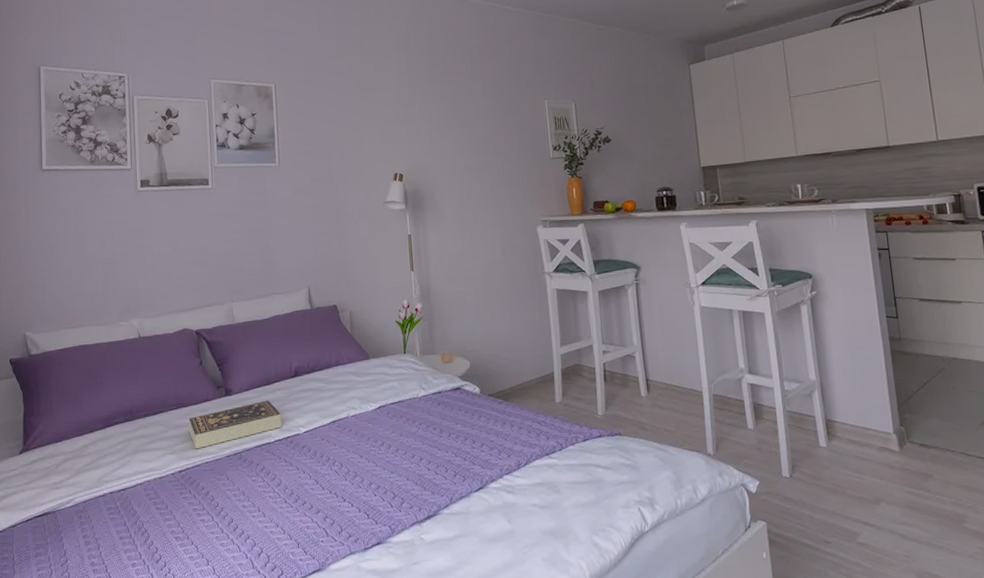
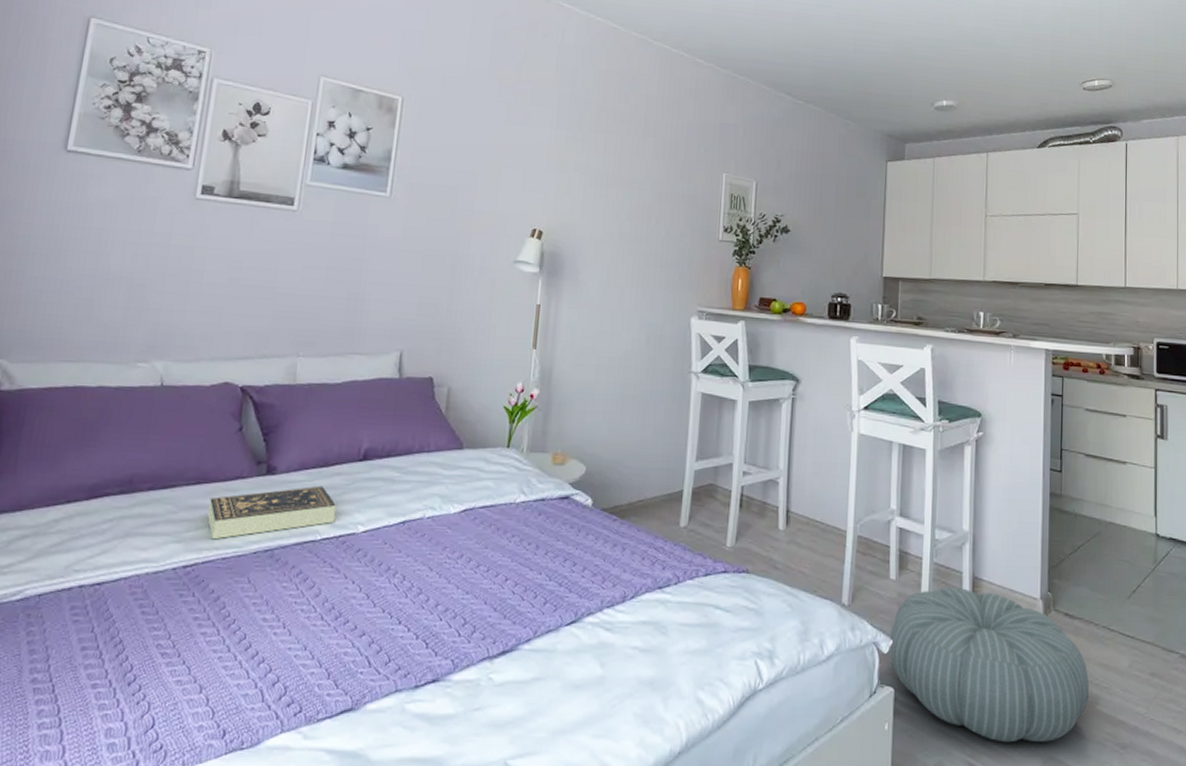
pouf: none [755,430,955,562] -> present [889,586,1089,743]

